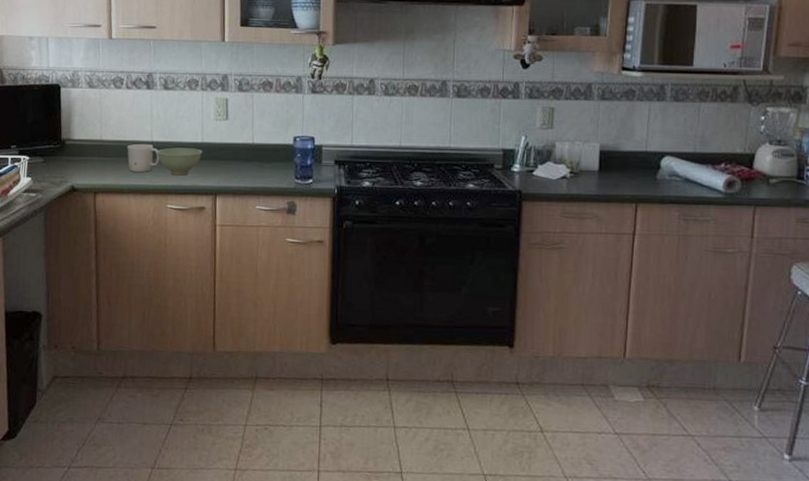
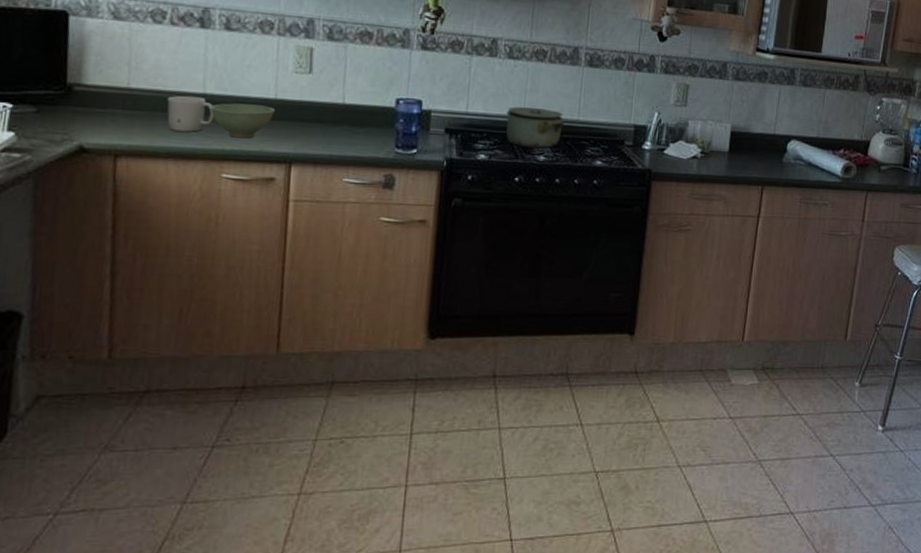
cooking pot: none [386,138,438,175] -> present [506,107,565,149]

